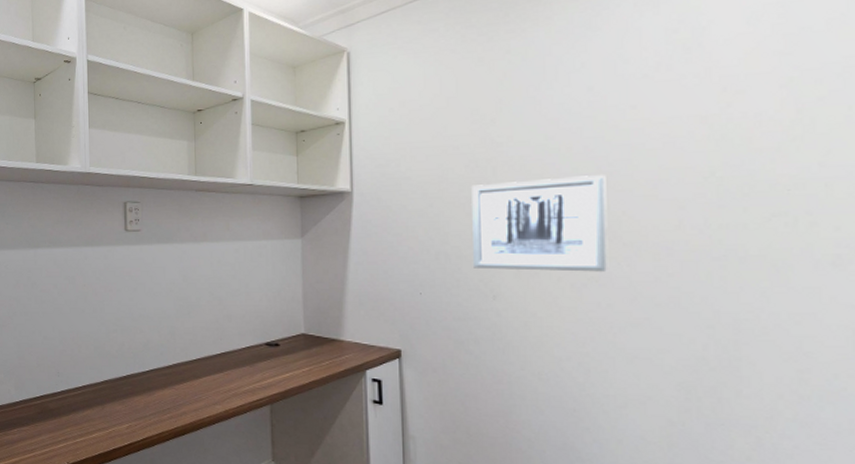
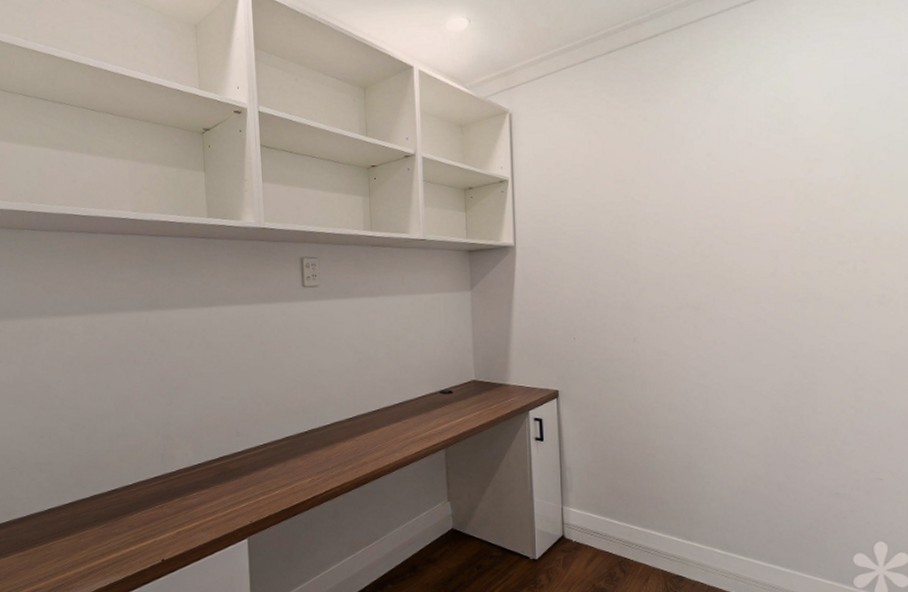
wall art: present [471,175,608,272] -> none [616,230,722,315]

